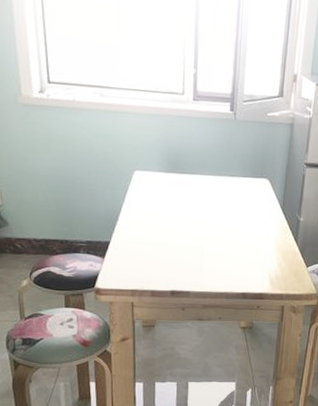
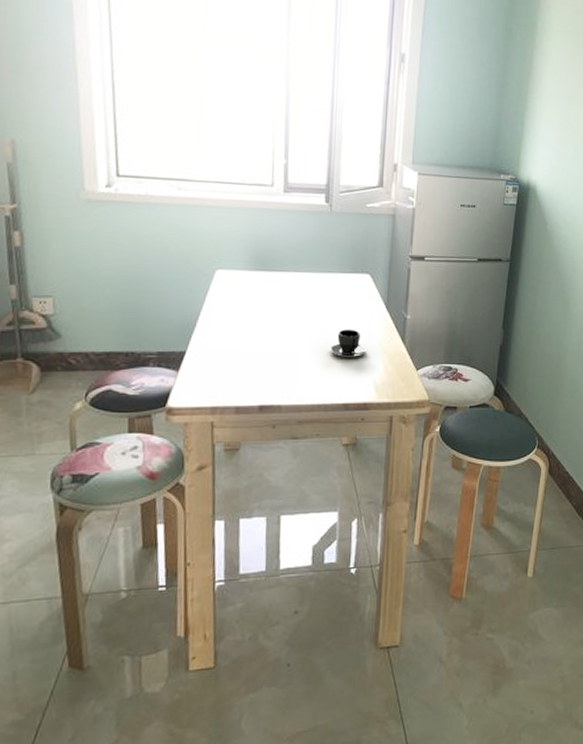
teacup: none [231,228,263,254] -> present [330,330,367,358]

